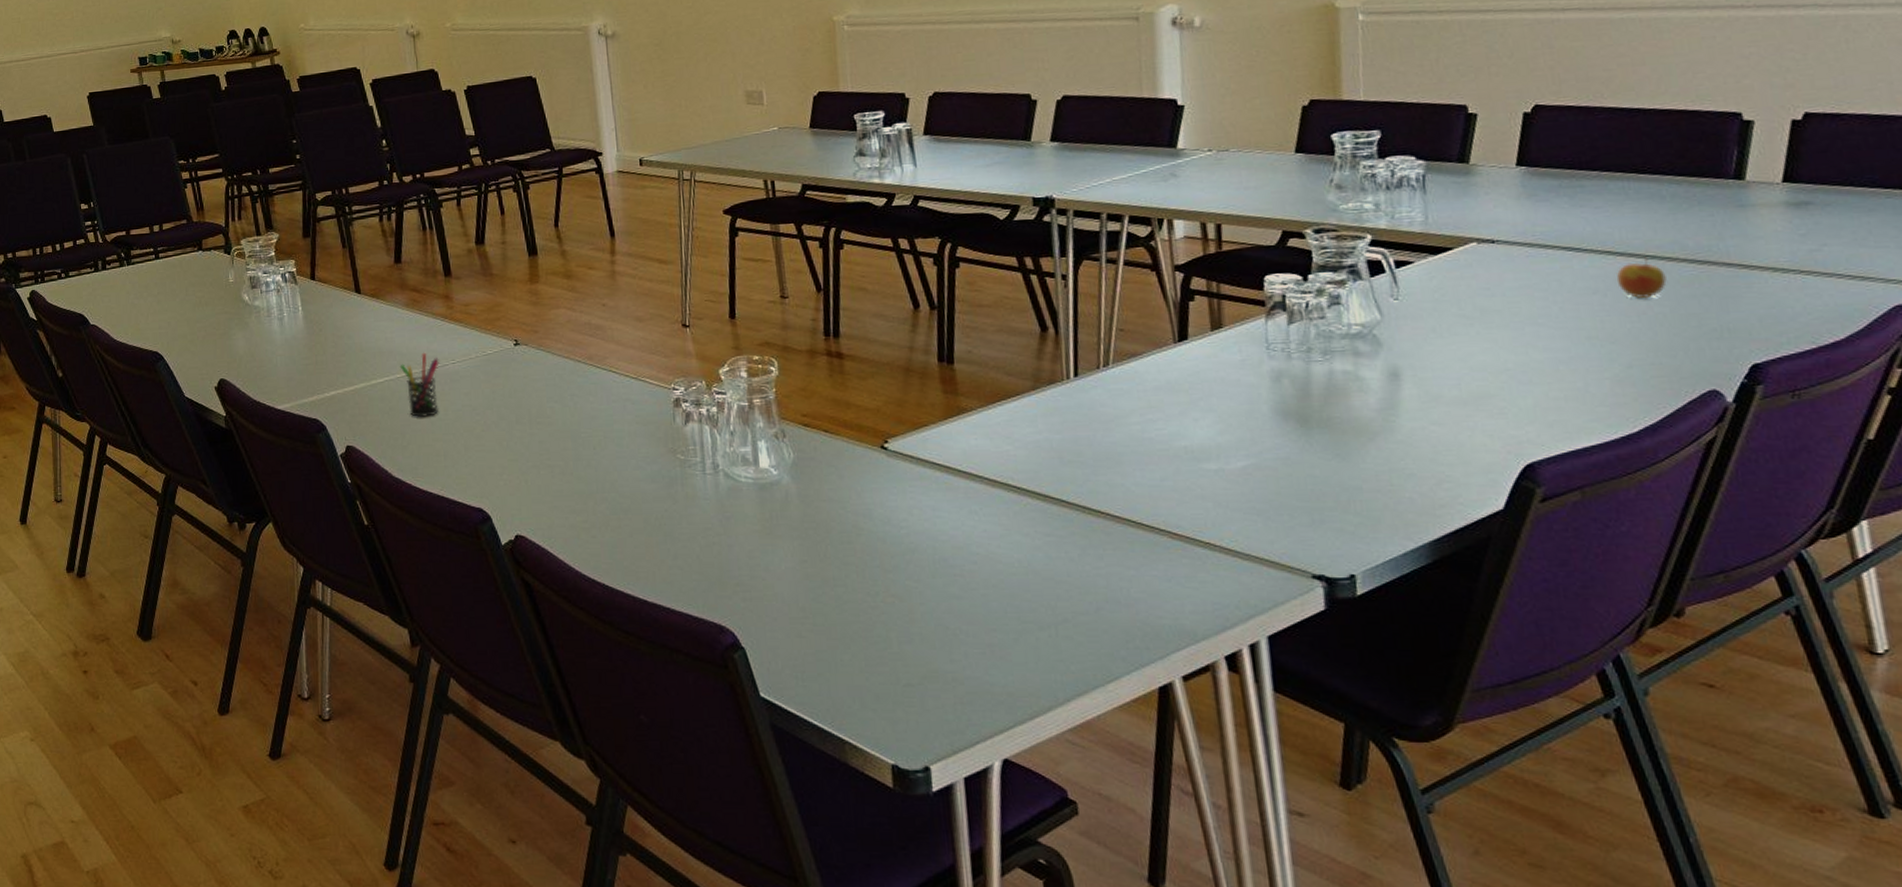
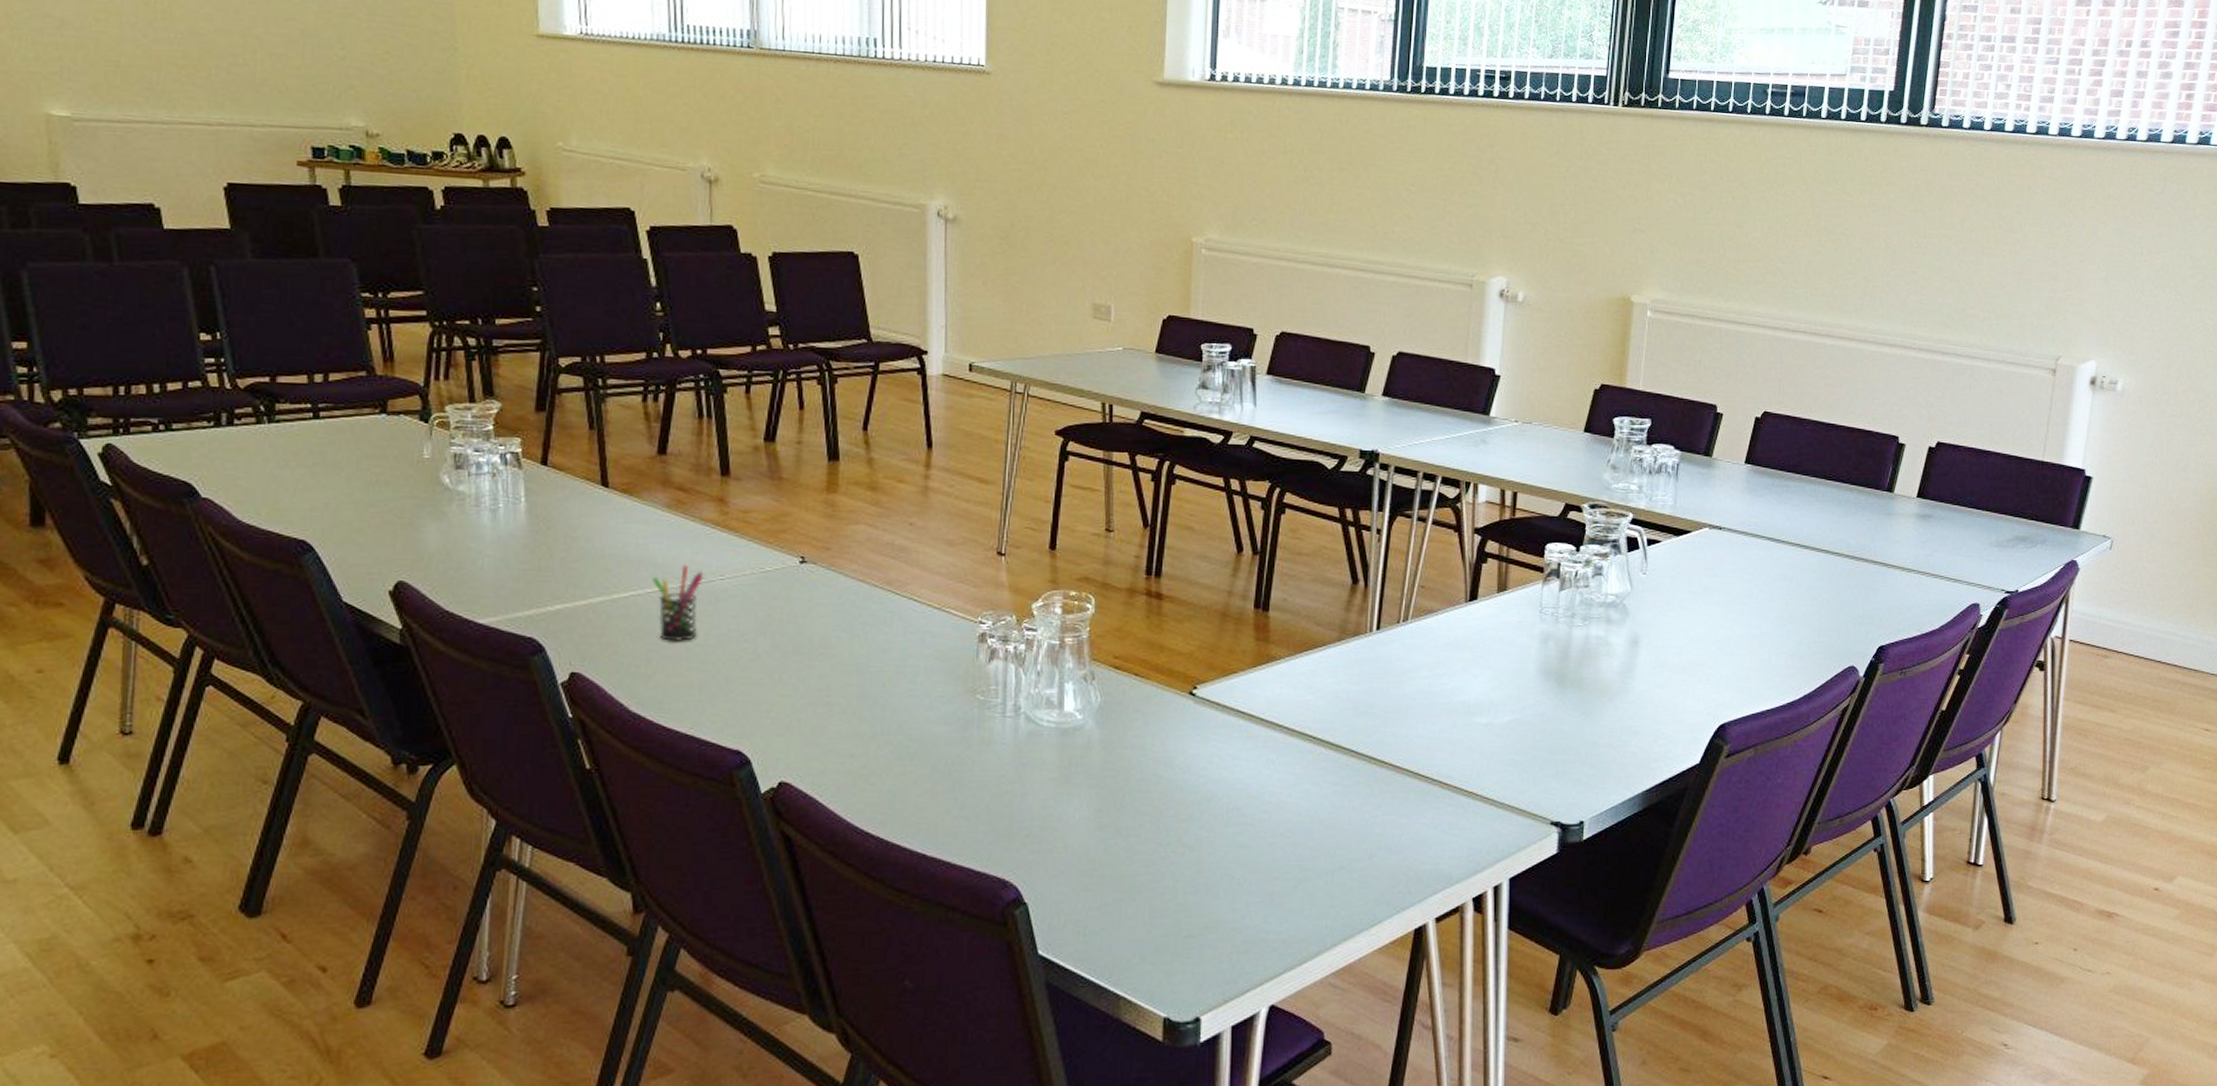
apple: present [1616,257,1667,299] -> none [1801,551,1833,587]

